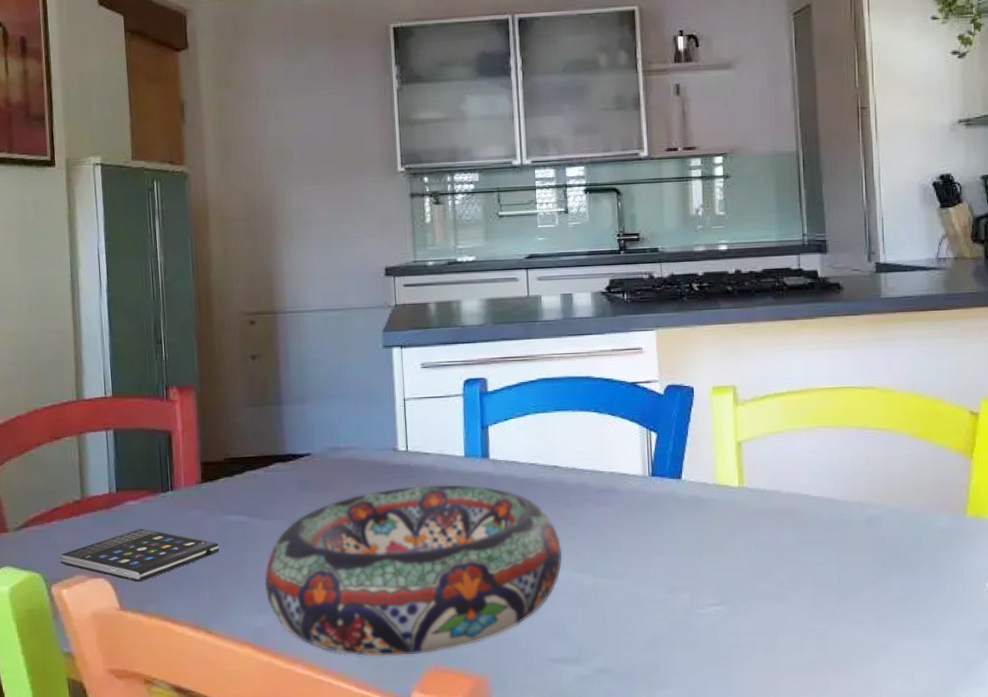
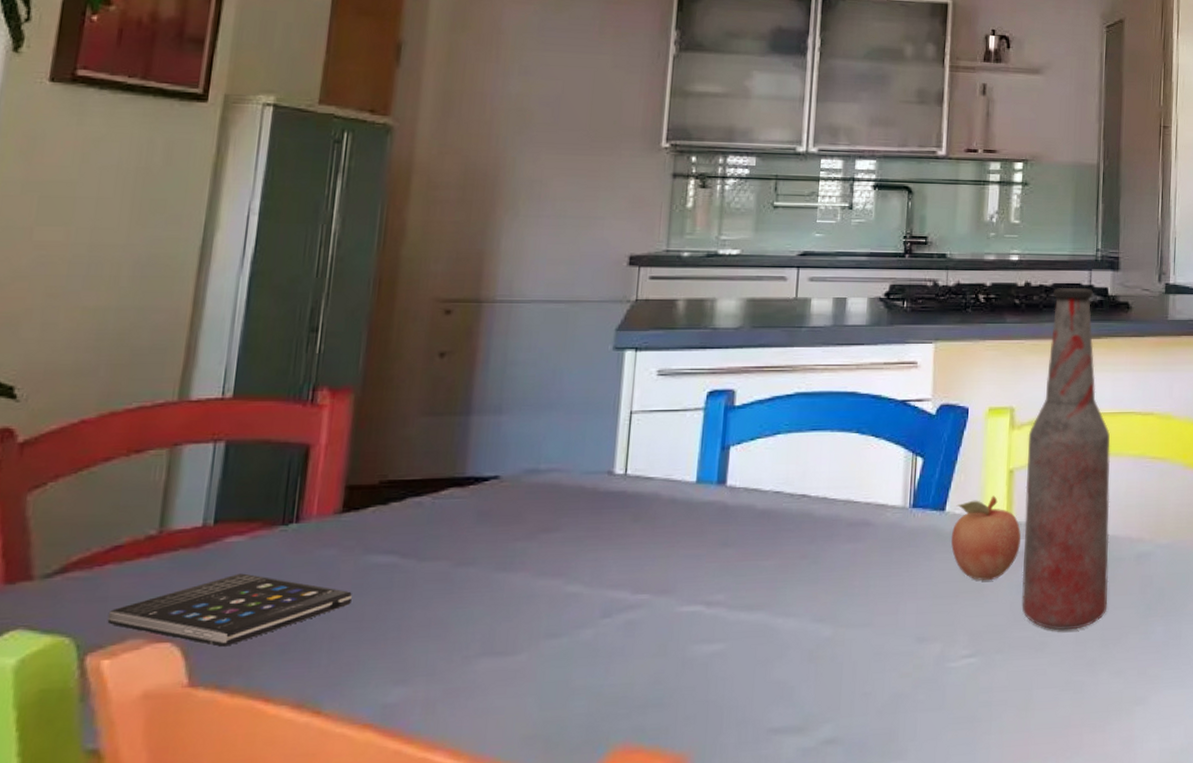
decorative bowl: present [264,485,562,657] -> none [407,516,800,736]
fruit: none [689,465,754,540] -> present [951,496,1021,581]
bottle: none [752,271,843,585] -> present [1021,287,1110,631]

